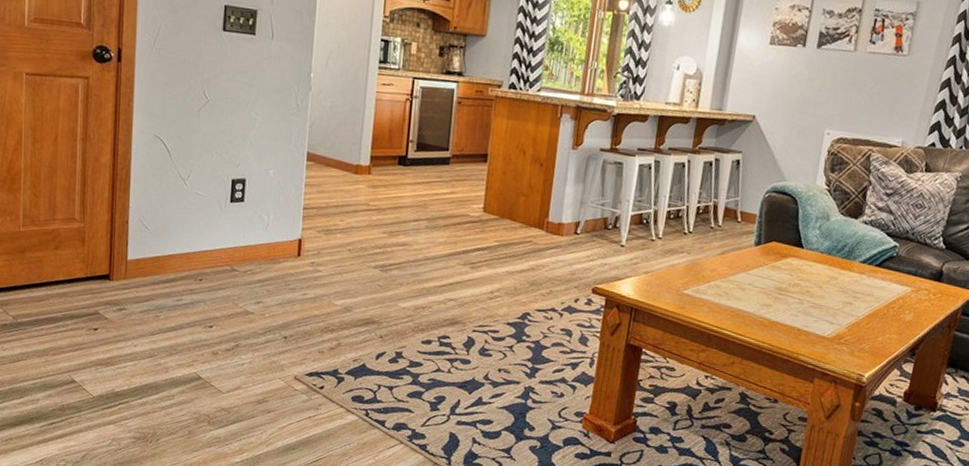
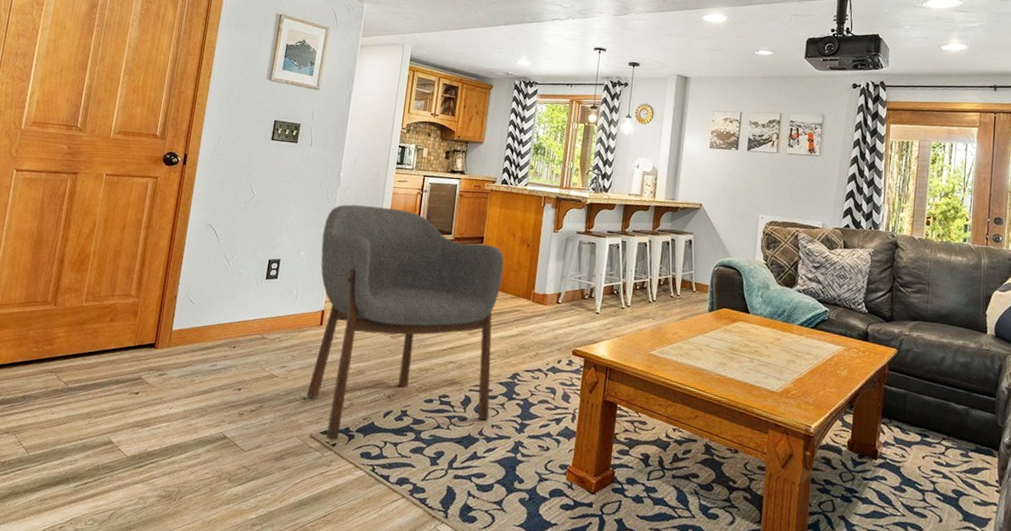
armchair: none [287,113,513,384] -> present [306,204,504,441]

